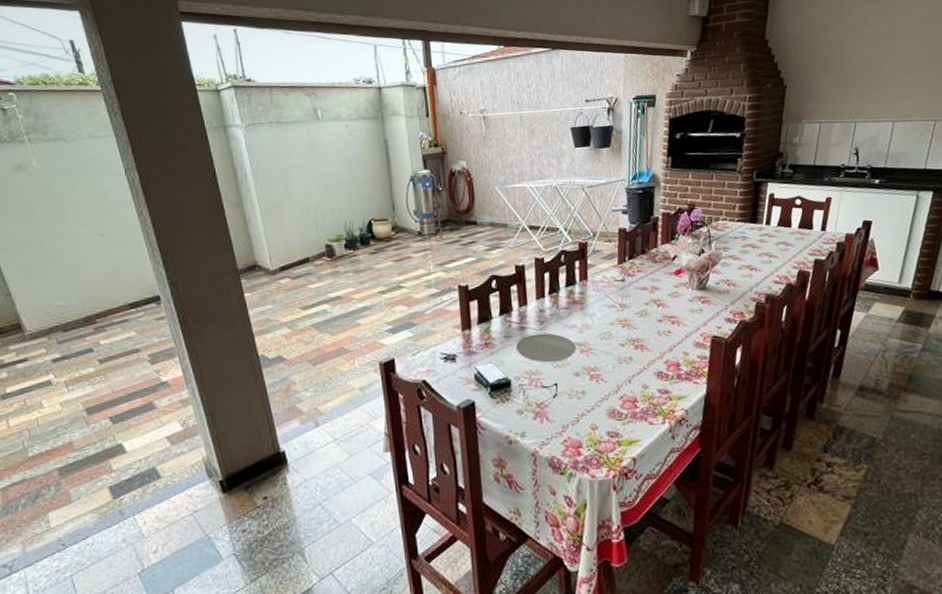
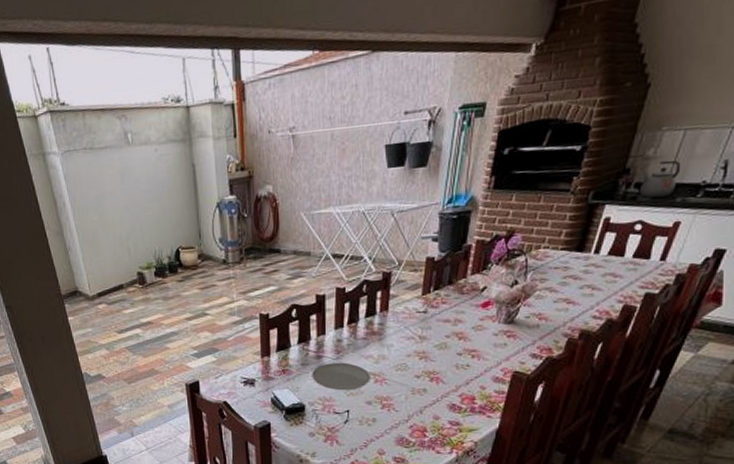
kettle: none [793,147,823,177] -> present [639,160,681,198]

